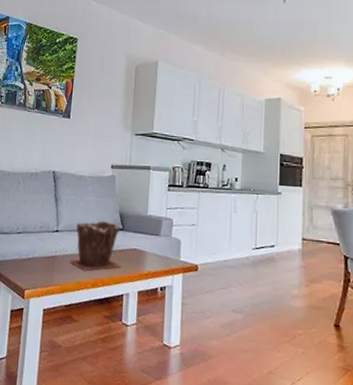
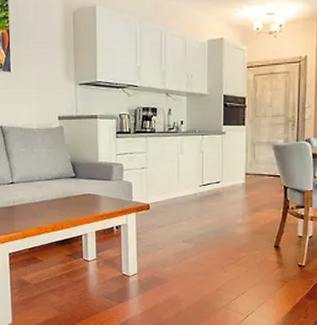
plant pot: present [69,221,121,271] -> none [28,171,77,216]

